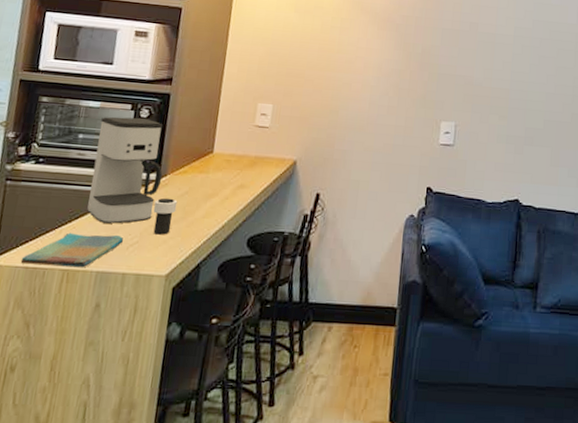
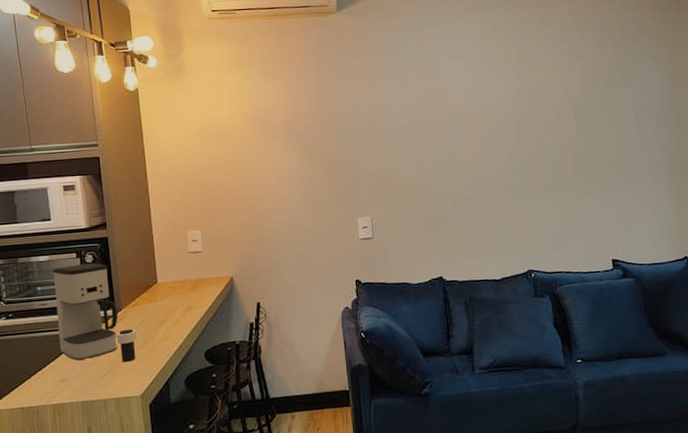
dish towel: present [20,232,123,268] -> none [15,368,97,406]

